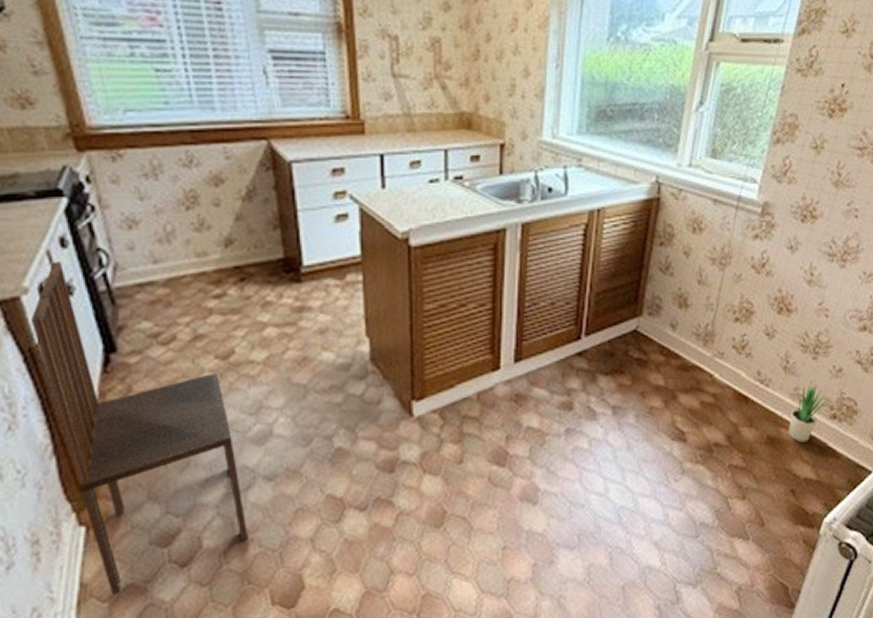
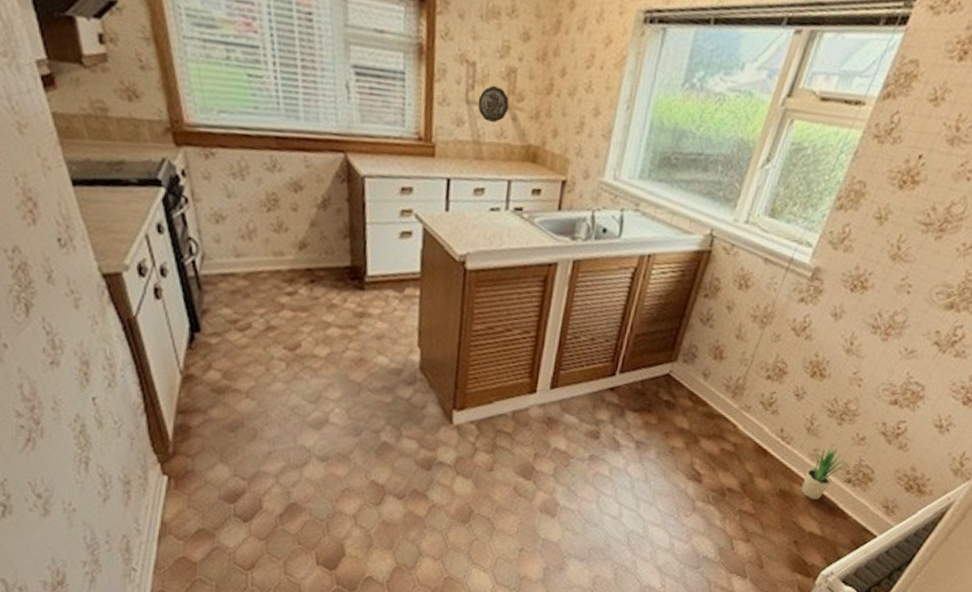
dining chair: present [30,262,248,596] -> none [130,245,301,536]
decorative plate: none [404,58,437,94] -> present [478,86,509,123]

